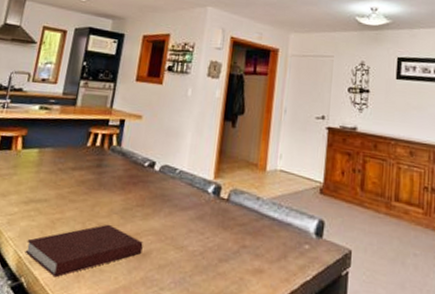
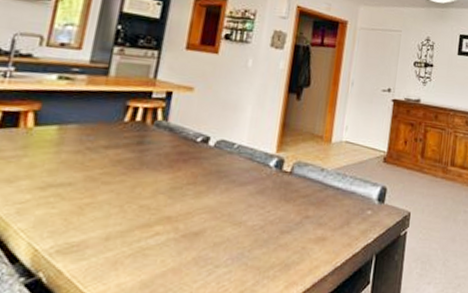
notebook: present [25,224,143,278] -> none [42,205,196,268]

